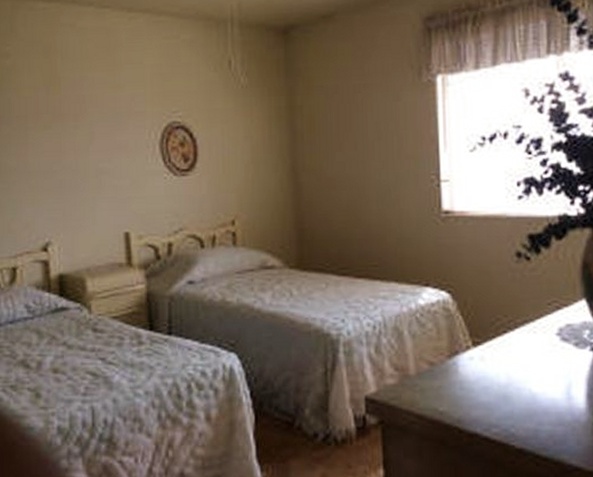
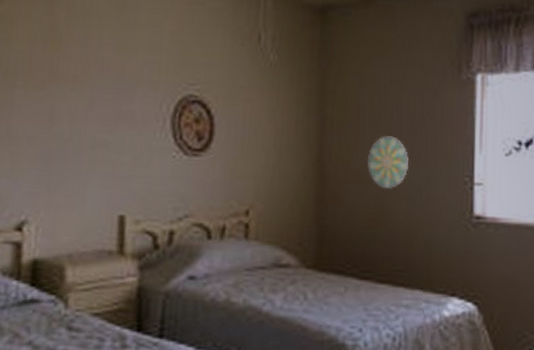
decorative plate: none [337,143,376,192] -> present [367,136,408,190]

